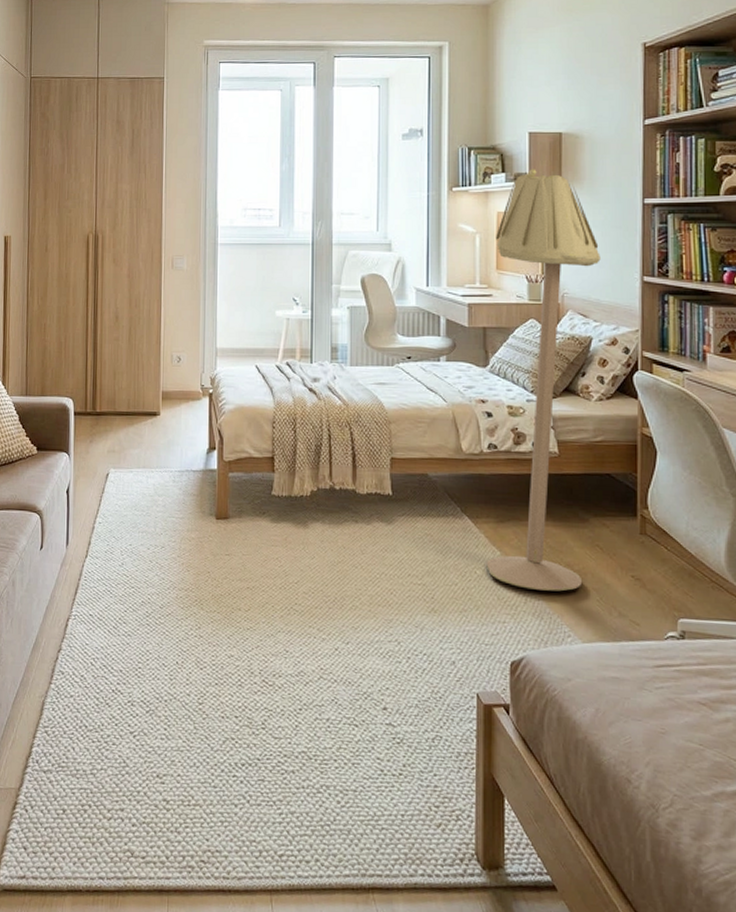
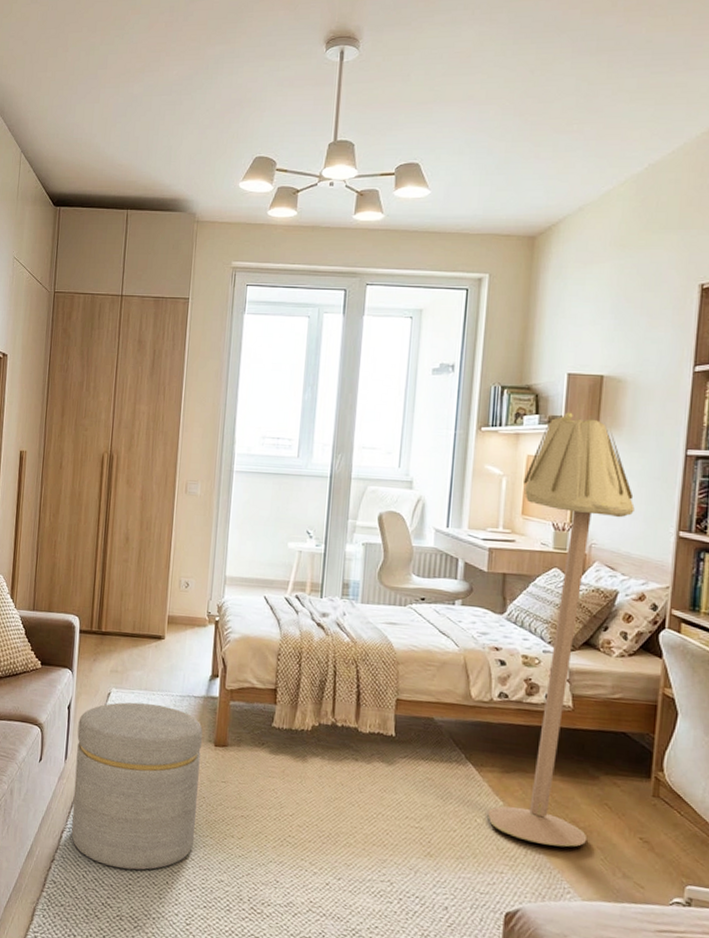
ottoman: none [77,481,203,653] -> present [71,702,203,870]

